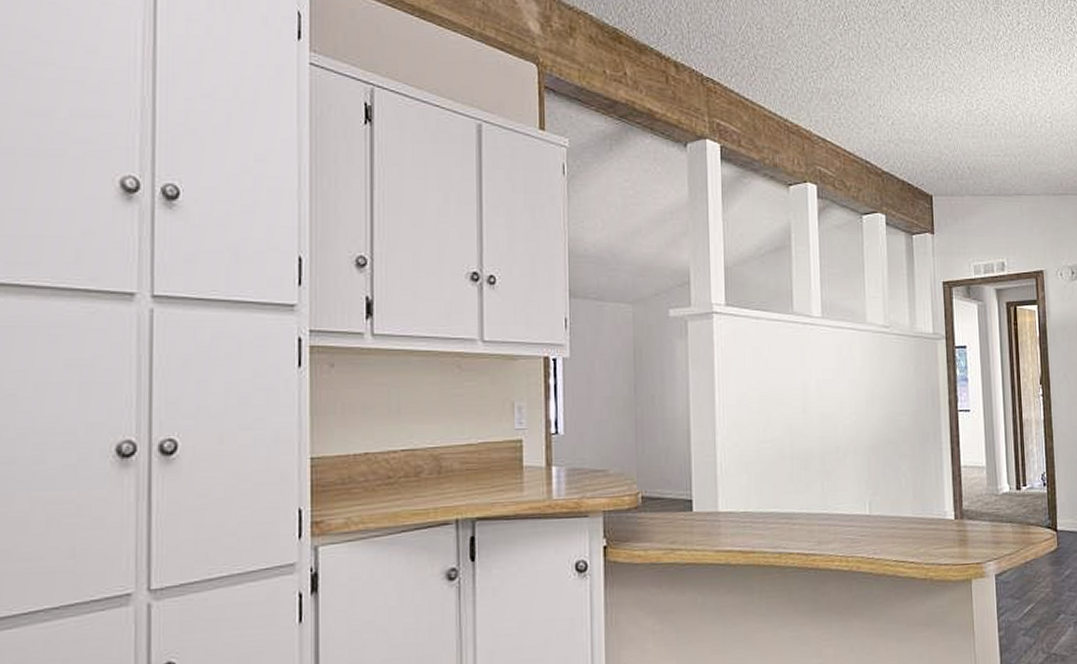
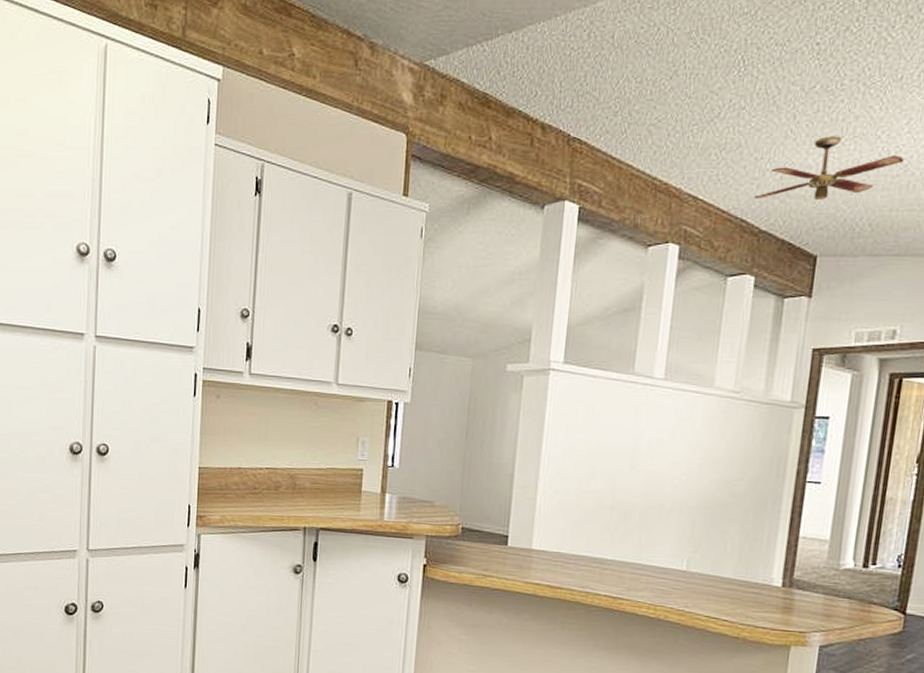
ceiling fan: none [873,88,985,144] -> present [753,136,905,199]

